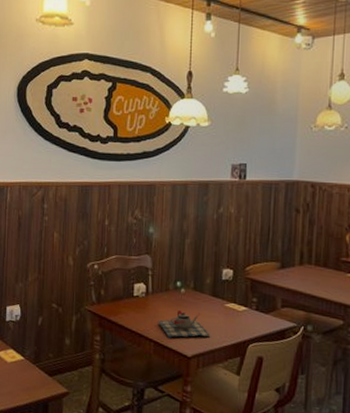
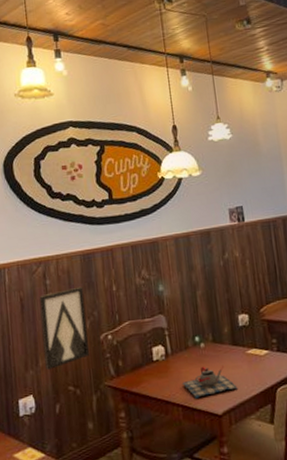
wall art: none [34,215,78,286] -> present [39,286,90,370]

